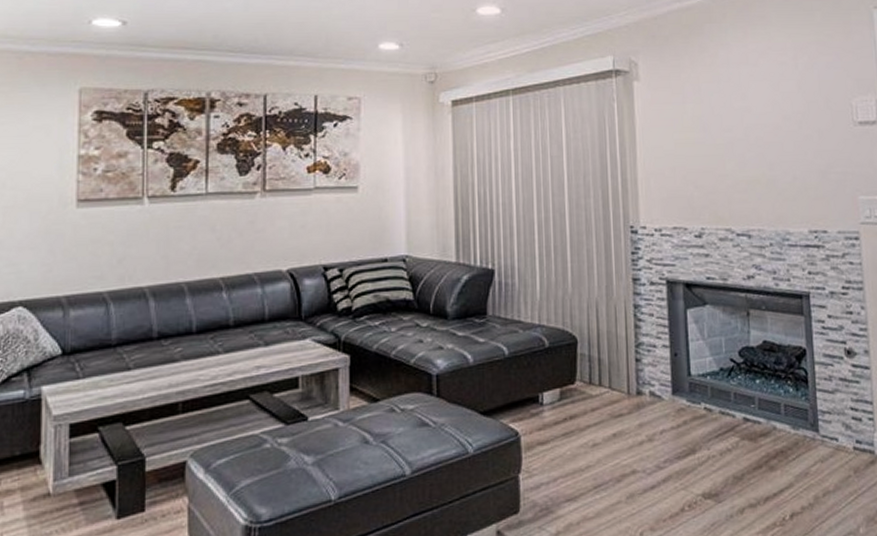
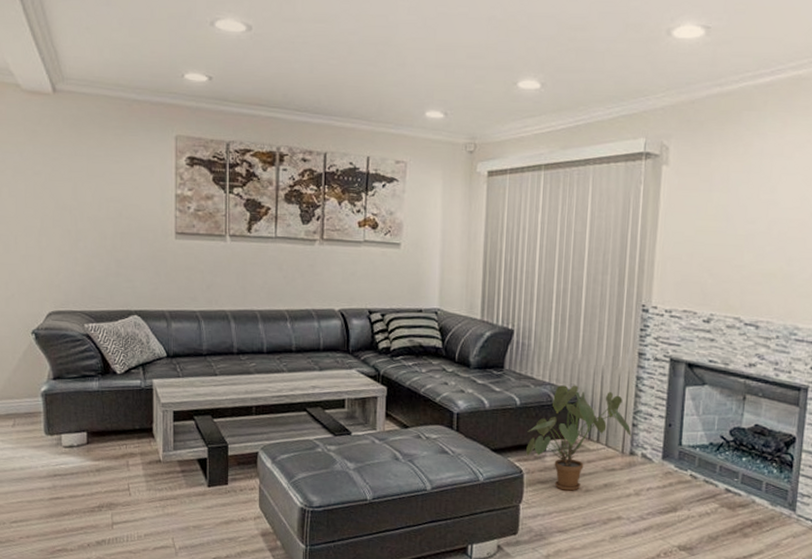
house plant: none [520,323,637,449] -> present [526,385,633,491]

